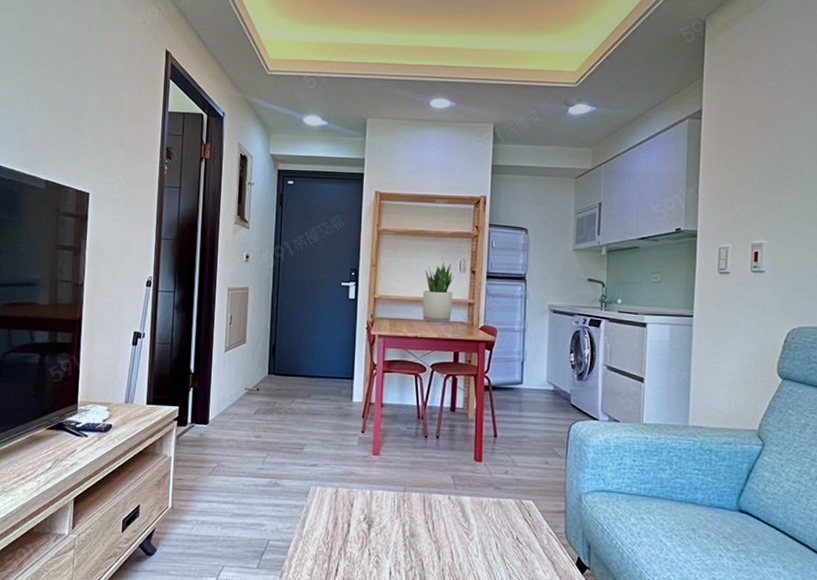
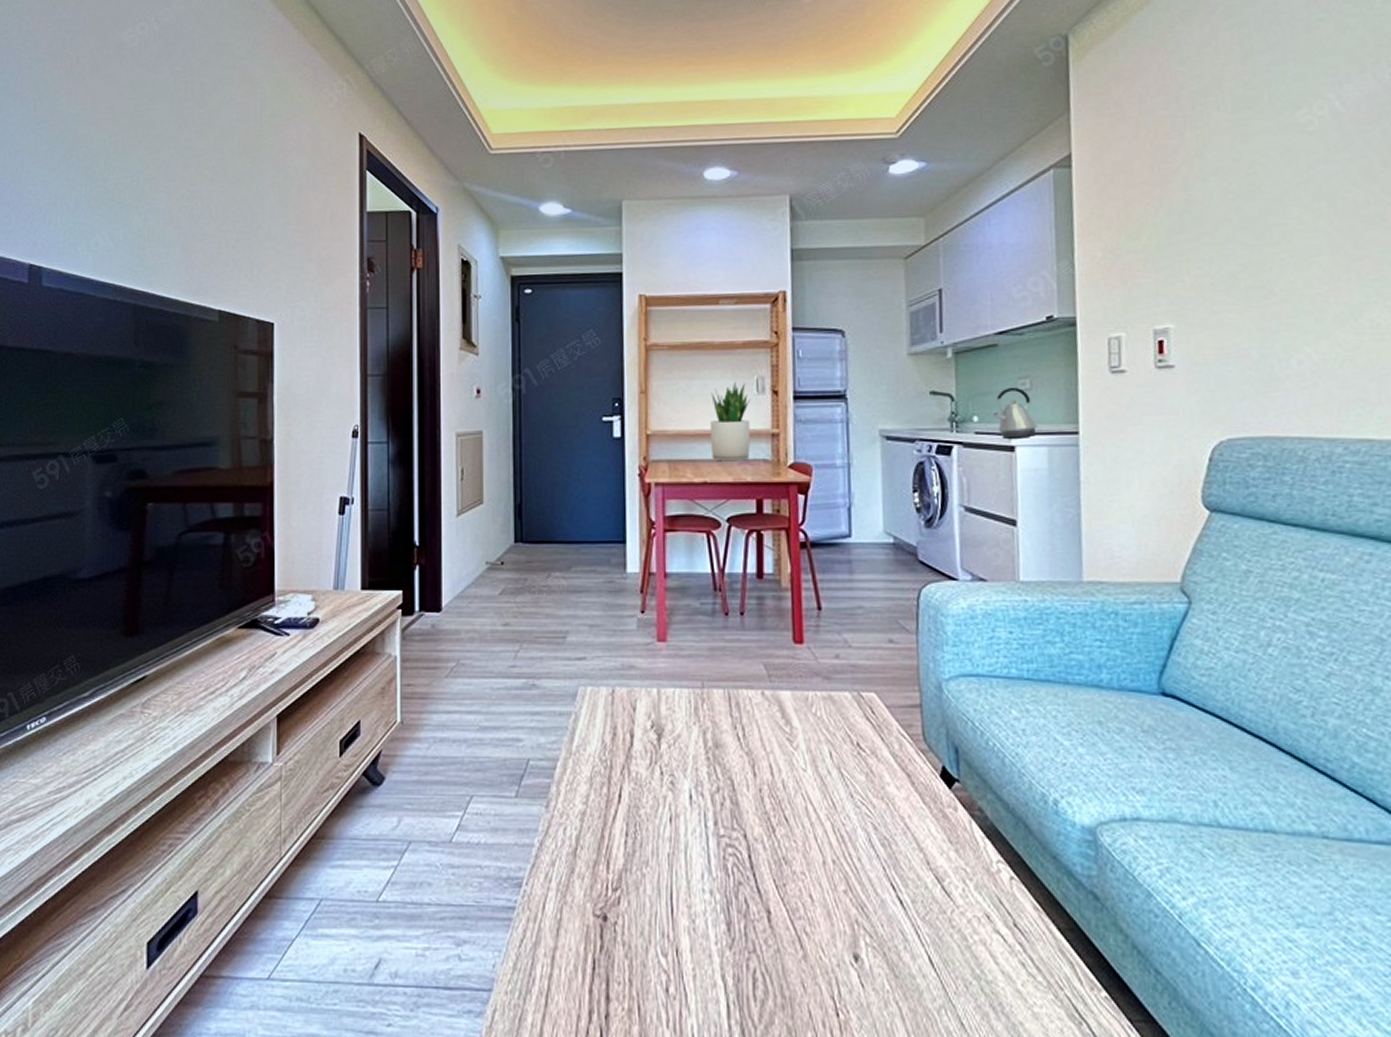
kettle: none [632,279,664,318] -> present [993,387,1038,439]

